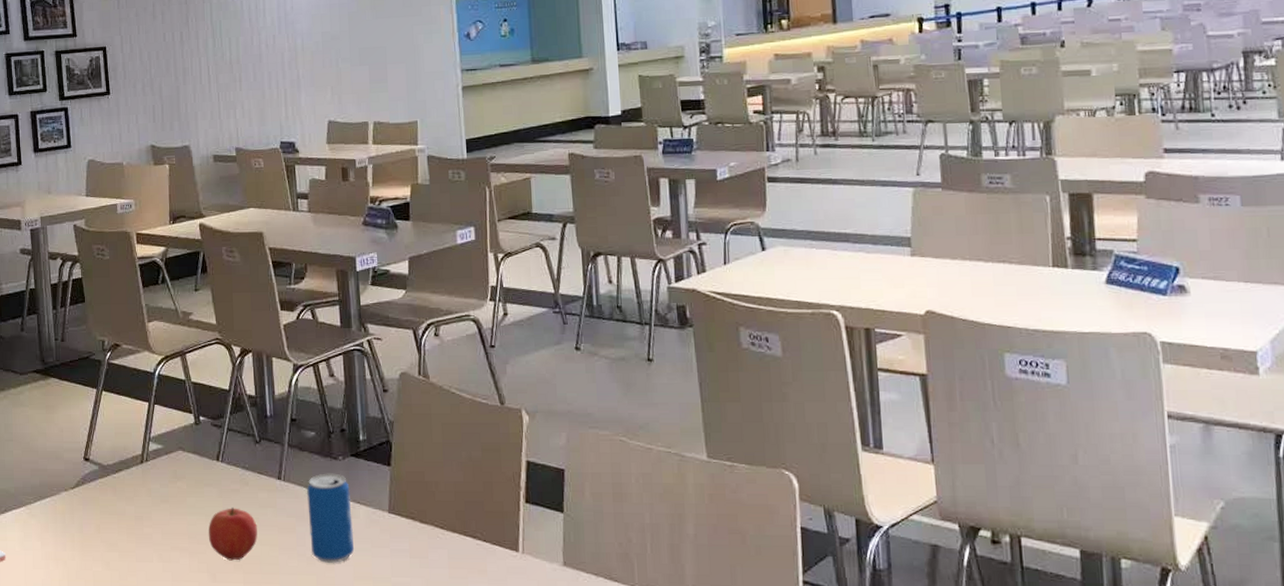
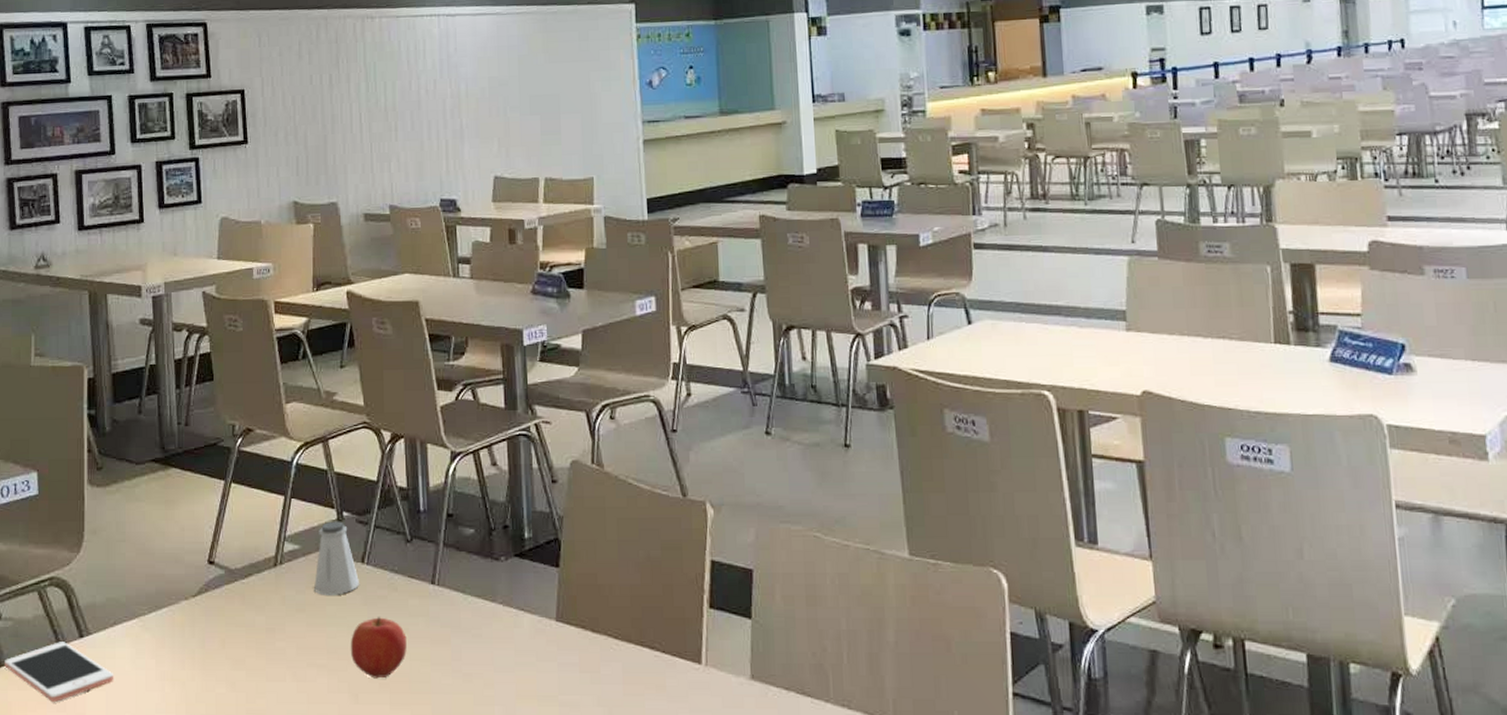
saltshaker: none [176,424,215,488] -> present [314,521,359,595]
beverage can: present [306,473,355,563] -> none [463,576,517,680]

